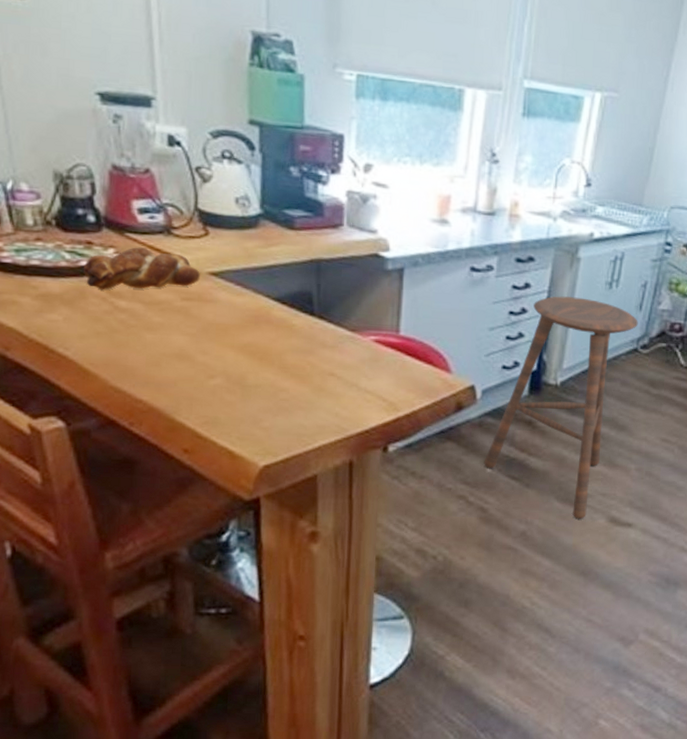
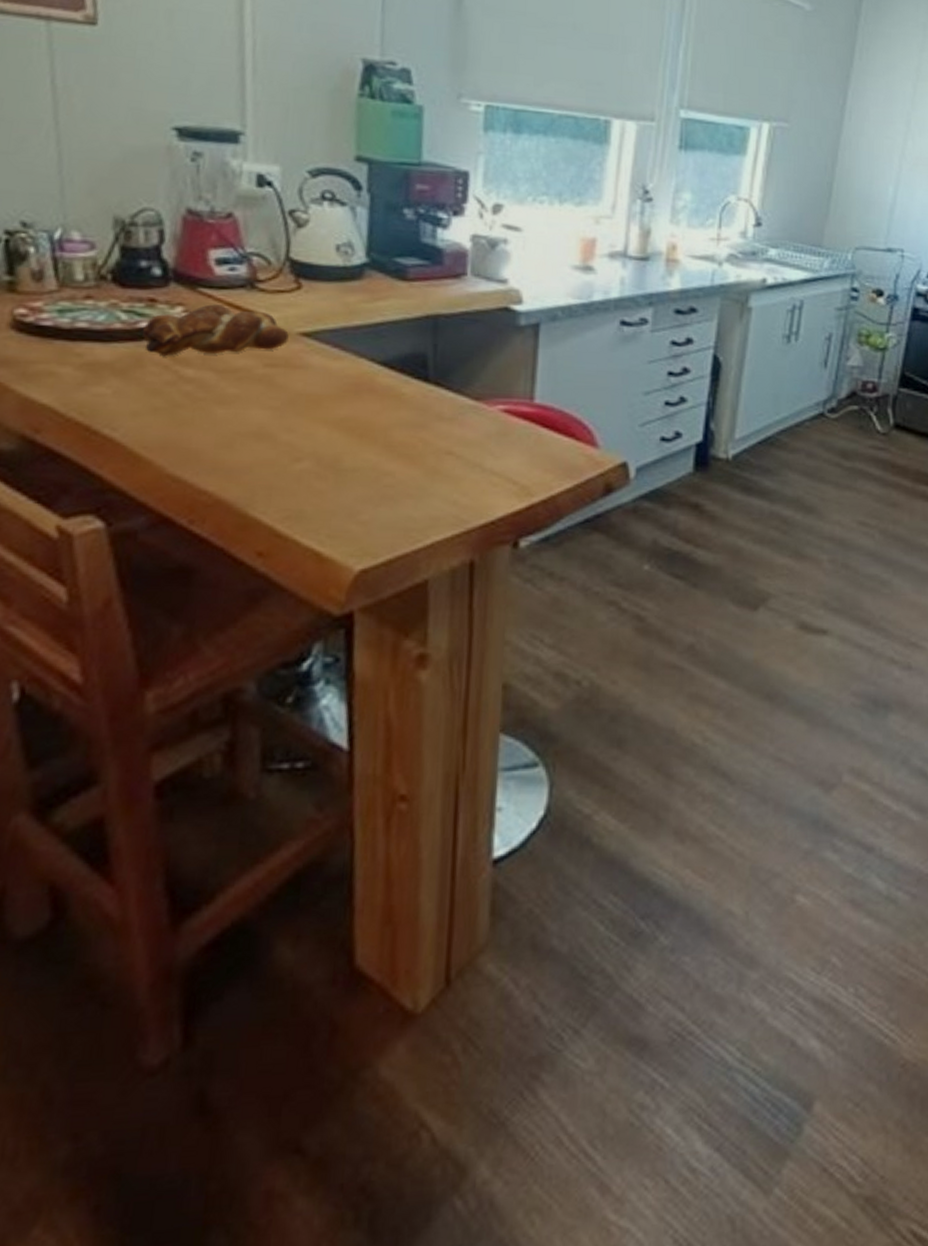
bar stool: present [484,296,638,519] -> none [640,352,824,626]

